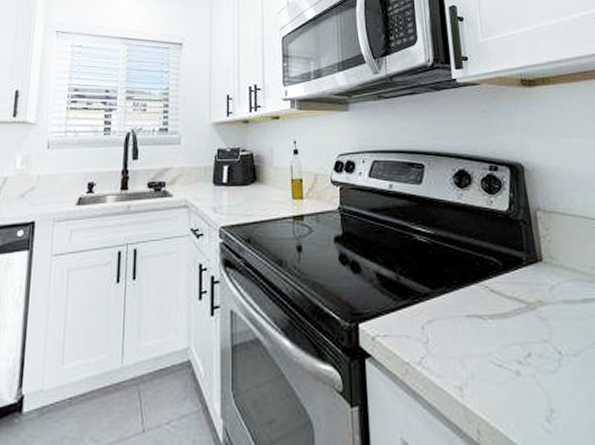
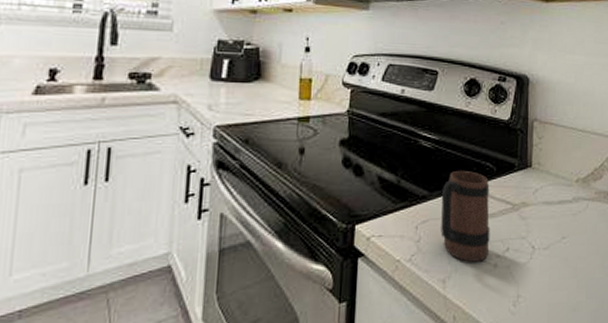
mug: none [444,265,509,367] -> present [441,170,490,262]

